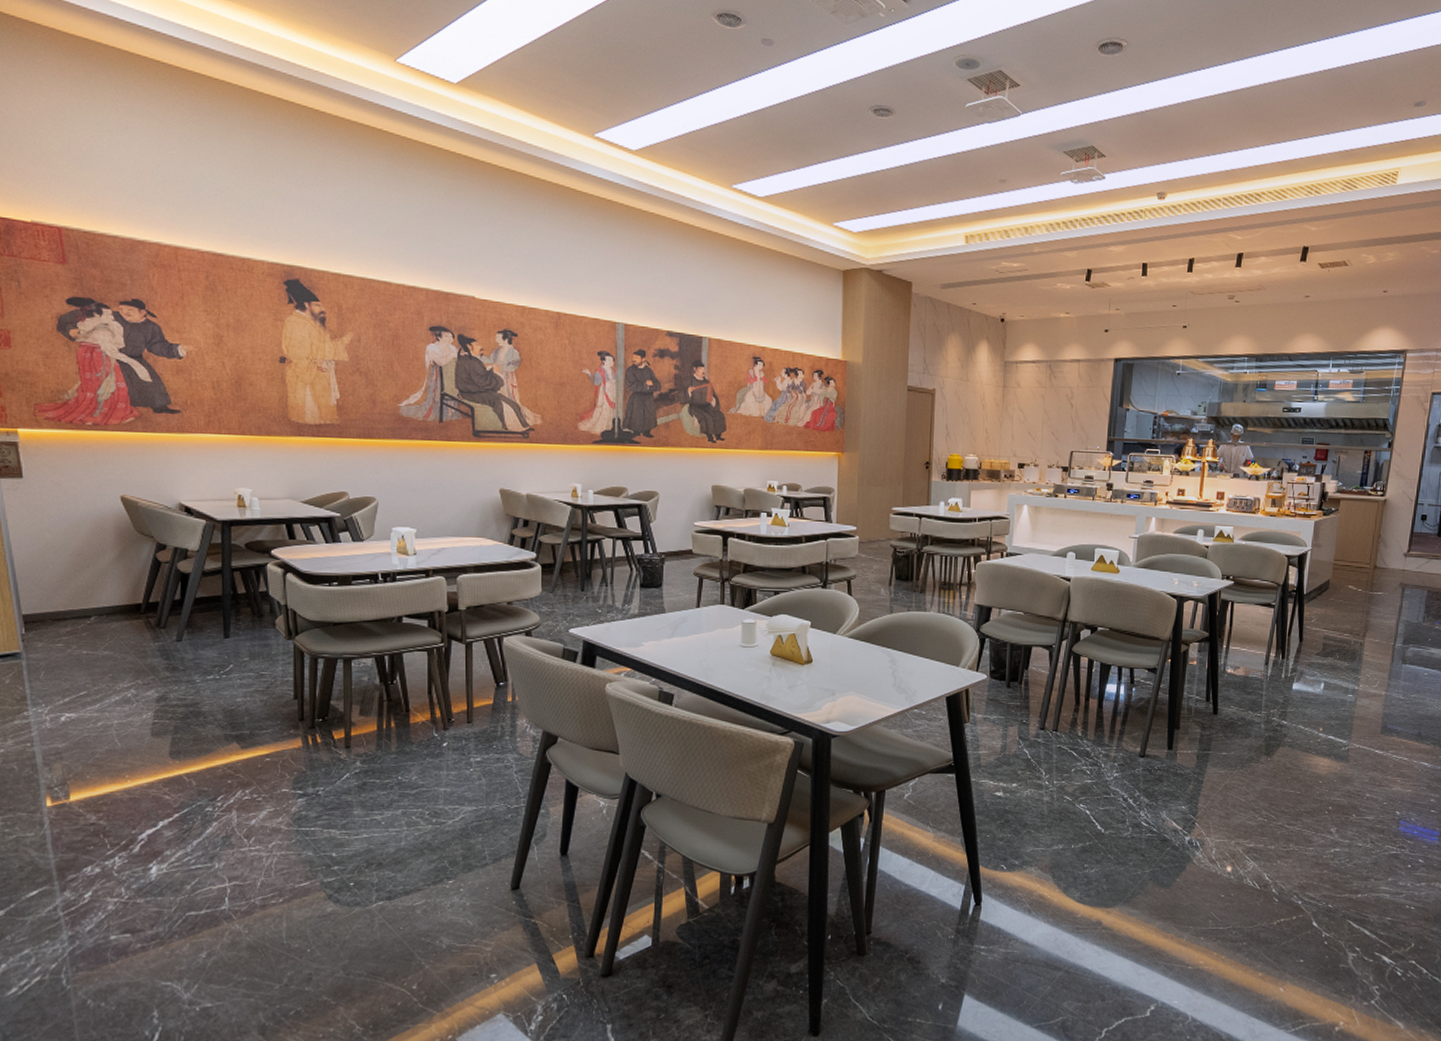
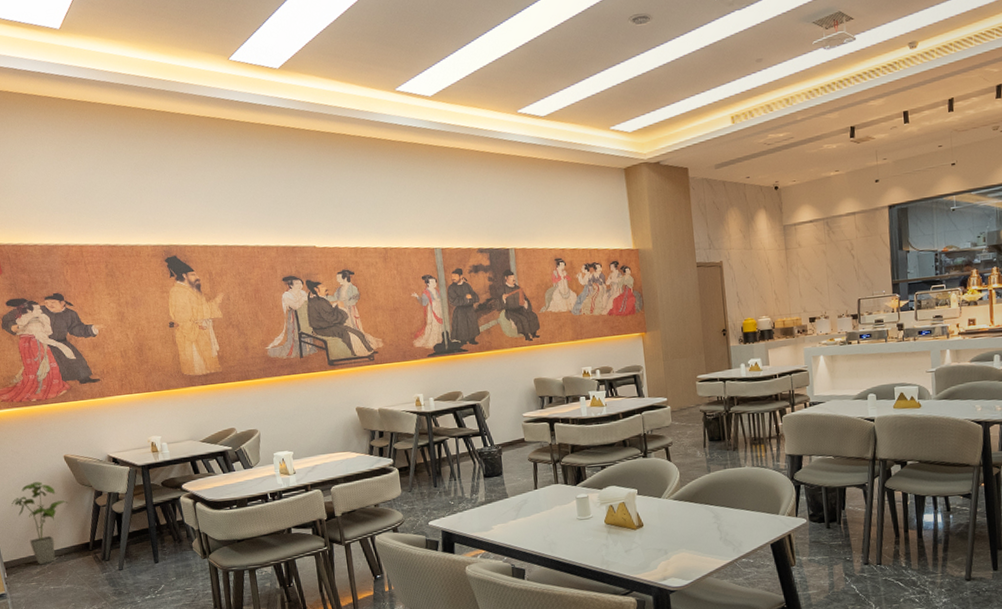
house plant: none [42,522,120,624] -> present [11,481,69,565]

